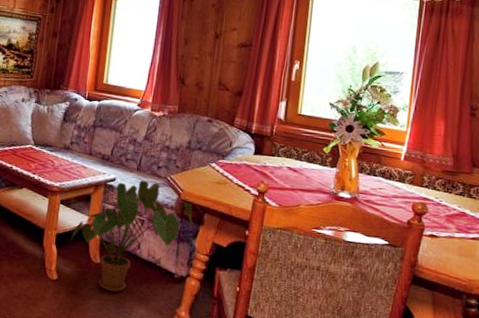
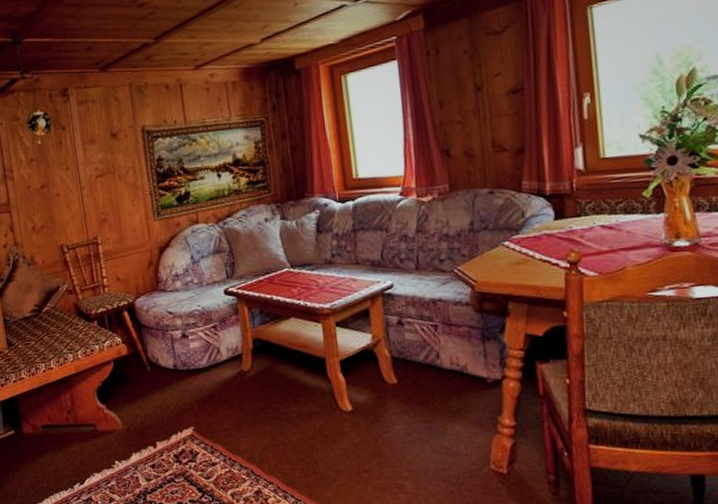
house plant: present [70,180,193,293] -> none [356,279,497,413]

